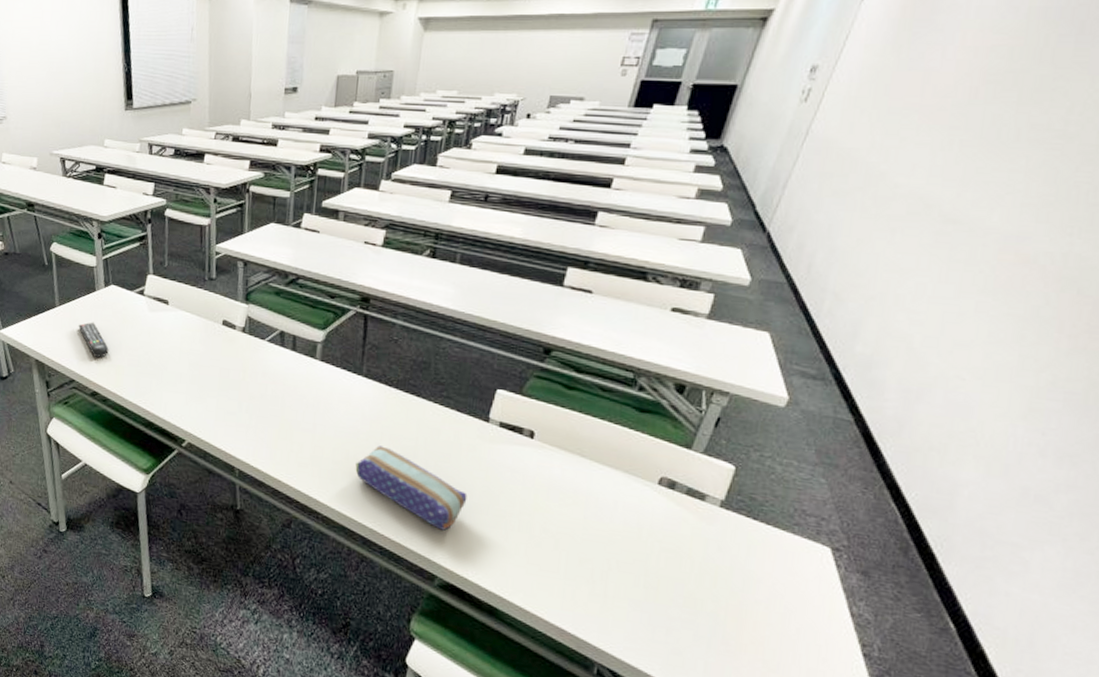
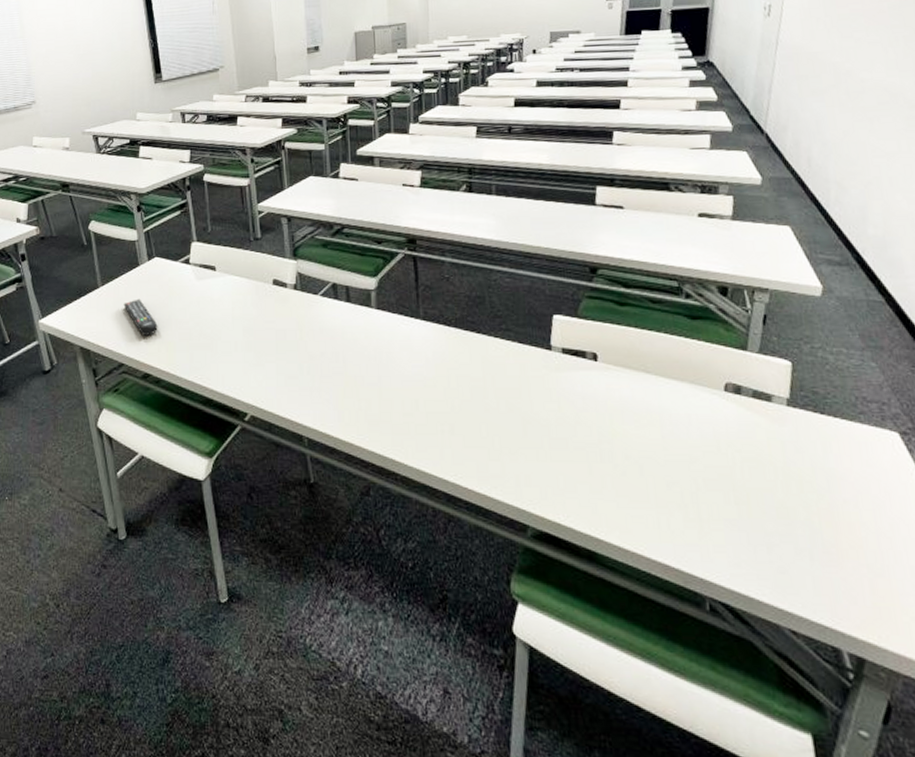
pencil case: present [355,445,468,531] -> none [427,390,545,473]

